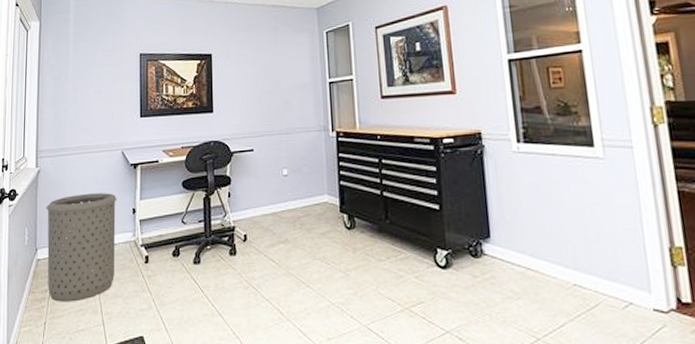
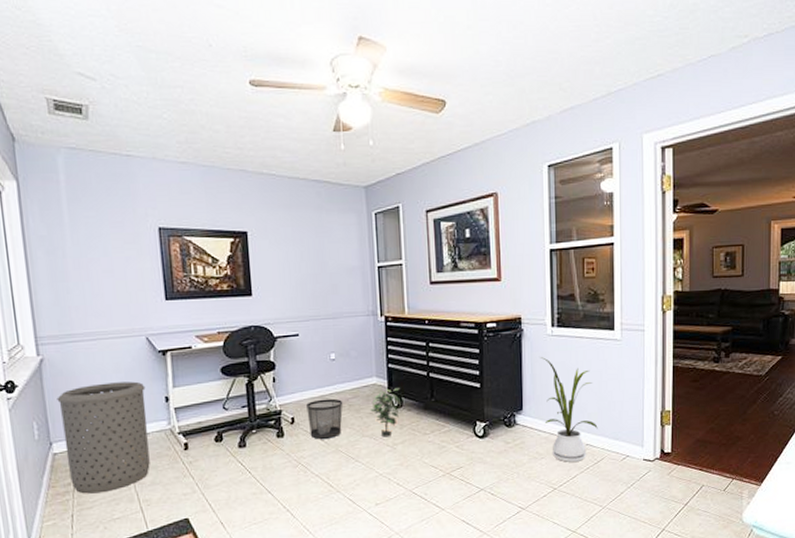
waste bin: none [259,216,295,259] -> present [306,398,343,439]
potted plant: none [322,207,353,262] -> present [370,388,401,437]
house plant: none [506,177,587,307] -> present [540,357,598,463]

